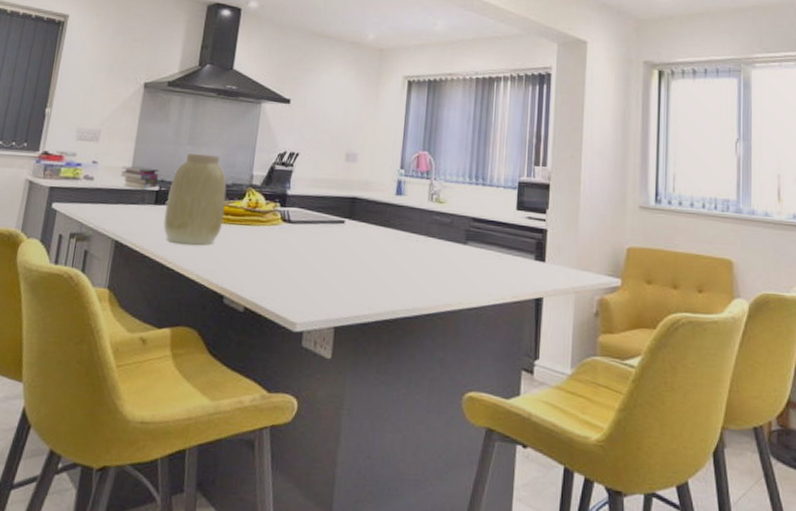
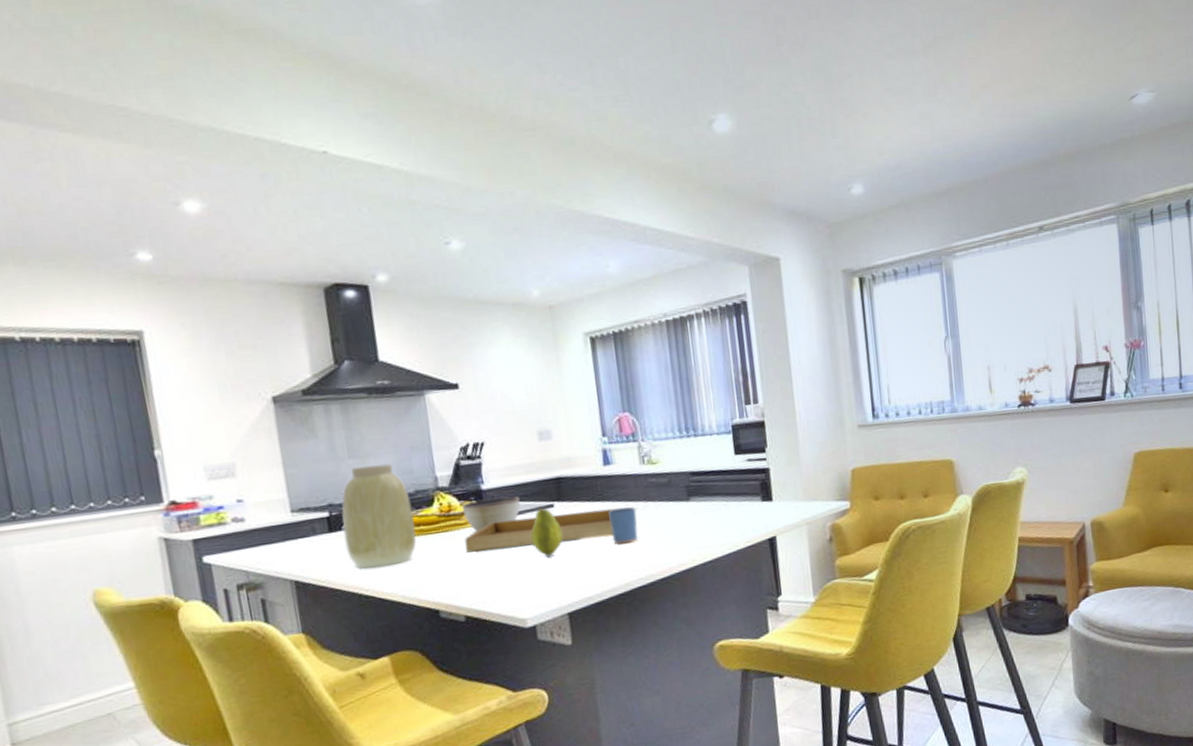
books: present [120,165,159,190] -> none [275,493,326,521]
tray: none [261,225,402,262] -> present [465,507,620,553]
bowl: none [266,203,318,232] -> present [461,496,521,533]
fruit: none [318,220,347,268] -> present [530,506,563,556]
mug: none [389,237,417,273] -> present [609,507,638,544]

